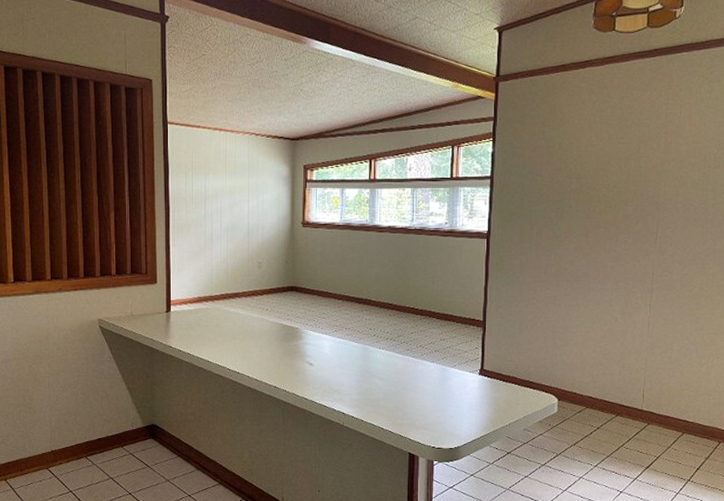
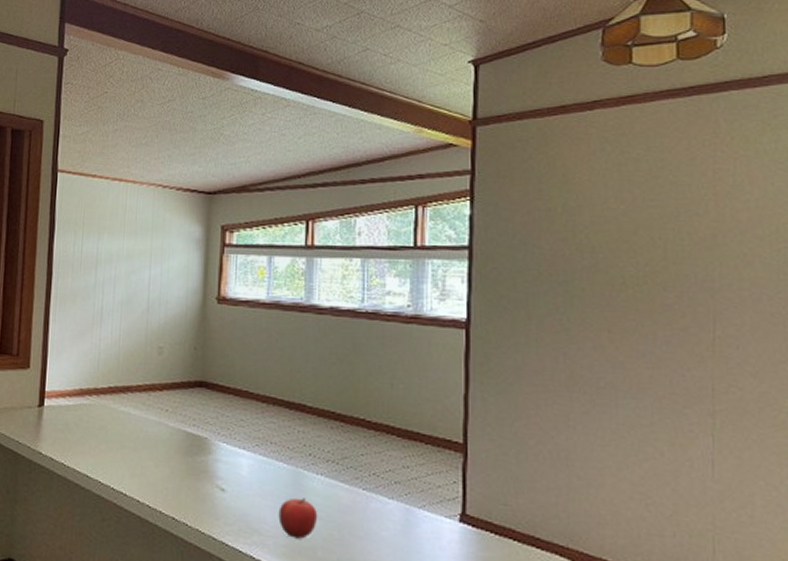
fruit: none [352,366,381,394] -> present [278,498,318,539]

